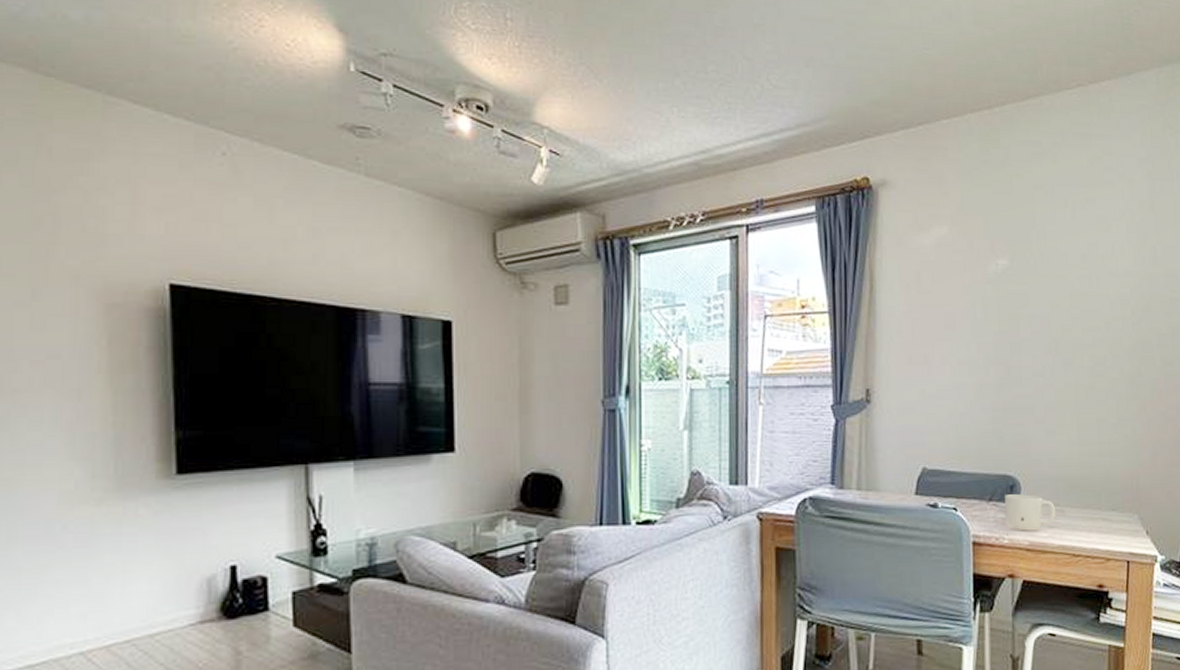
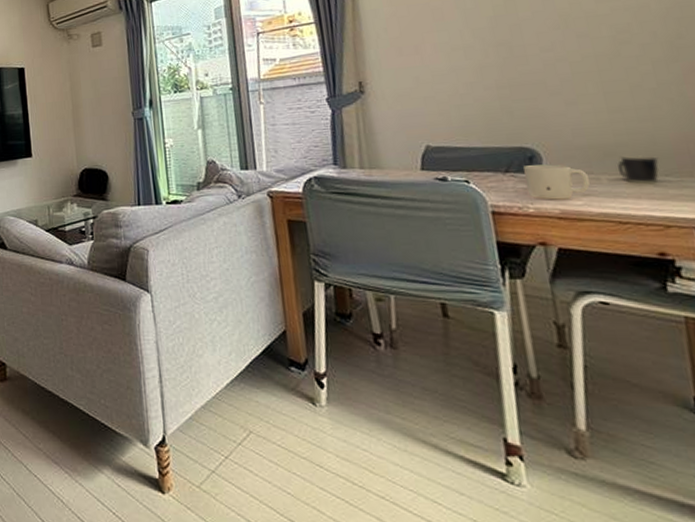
mug: none [1079,489,1110,519] -> present [617,155,660,185]

